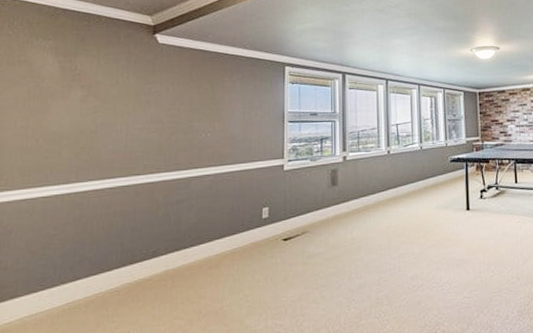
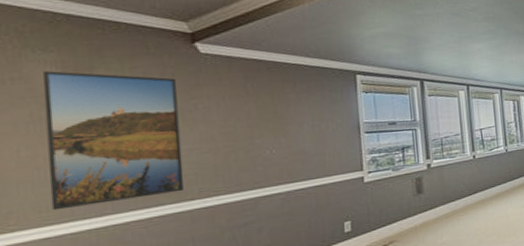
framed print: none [32,56,138,176] -> present [42,71,185,211]

